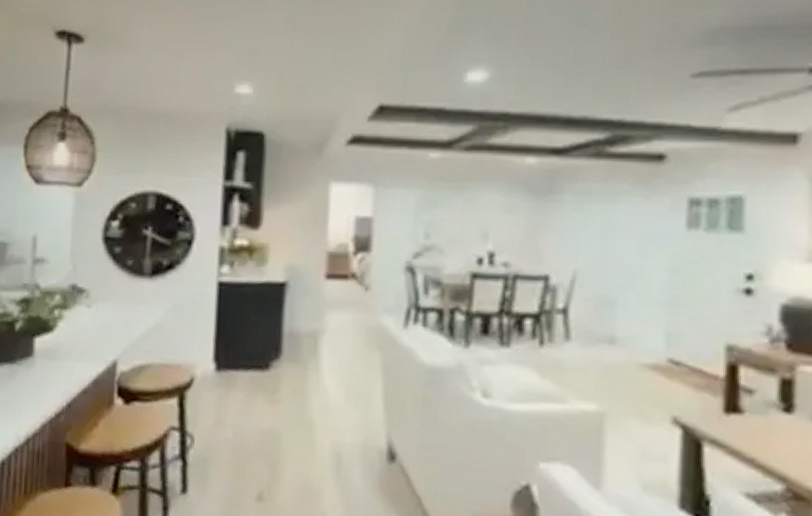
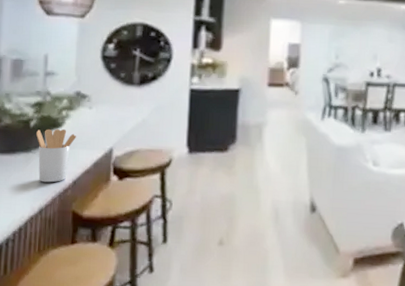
utensil holder: none [22,333,71,404] -> present [36,129,76,183]

